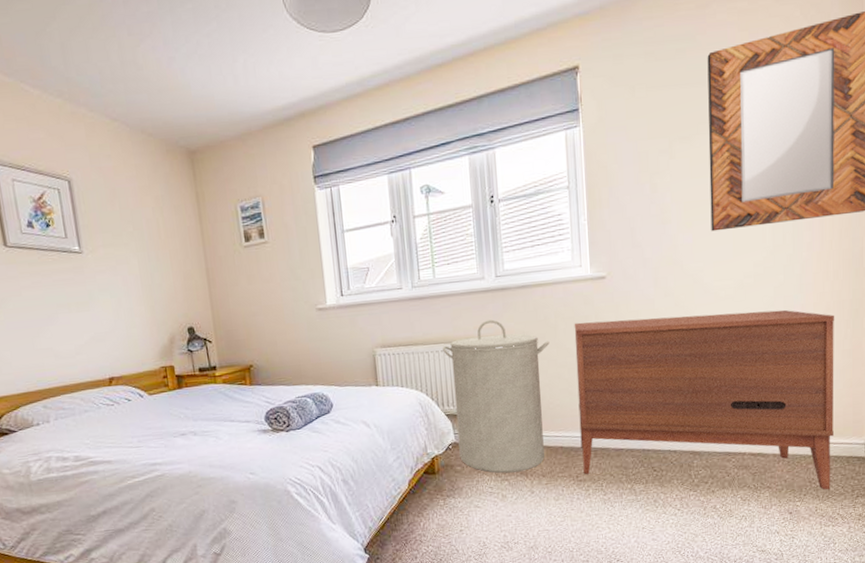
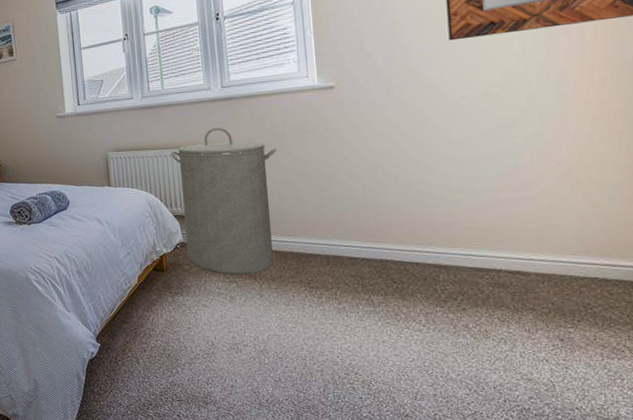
dresser: present [574,309,835,490] -> none [302,119,612,318]

